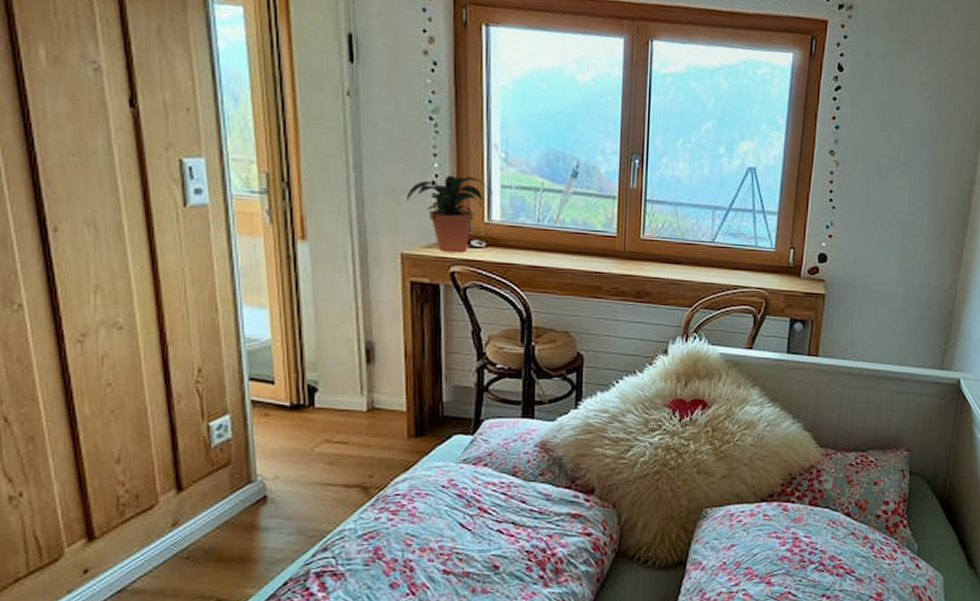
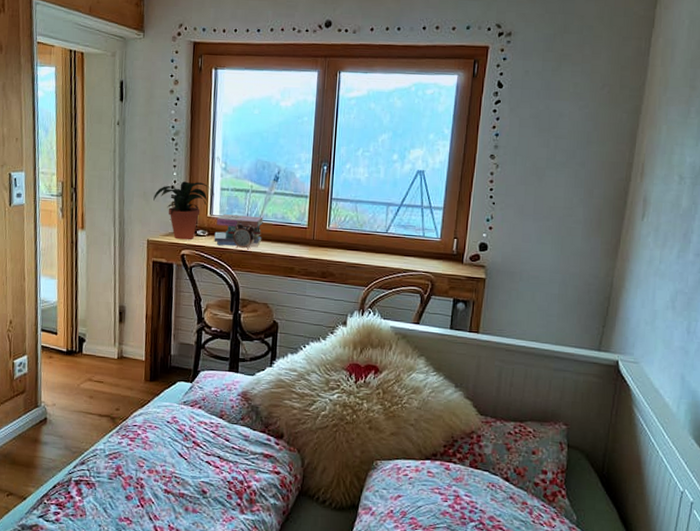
books: none [494,219,560,262] -> present [214,214,263,248]
alarm clock: none [520,227,550,265] -> present [233,220,255,250]

